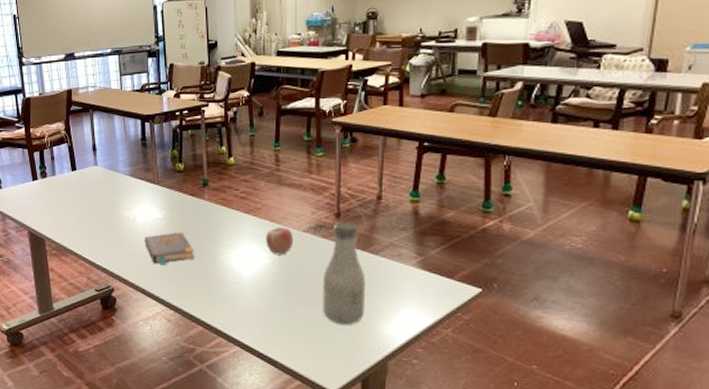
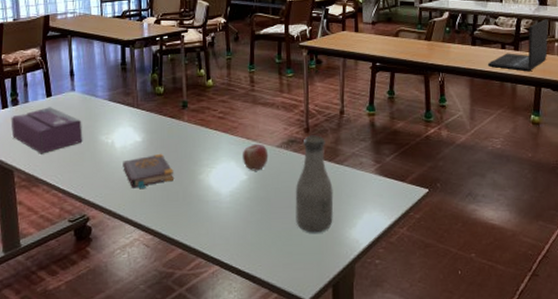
tissue box: none [40,180,106,226] -> present [11,107,83,154]
laptop: none [571,90,667,155] -> present [487,19,549,71]

